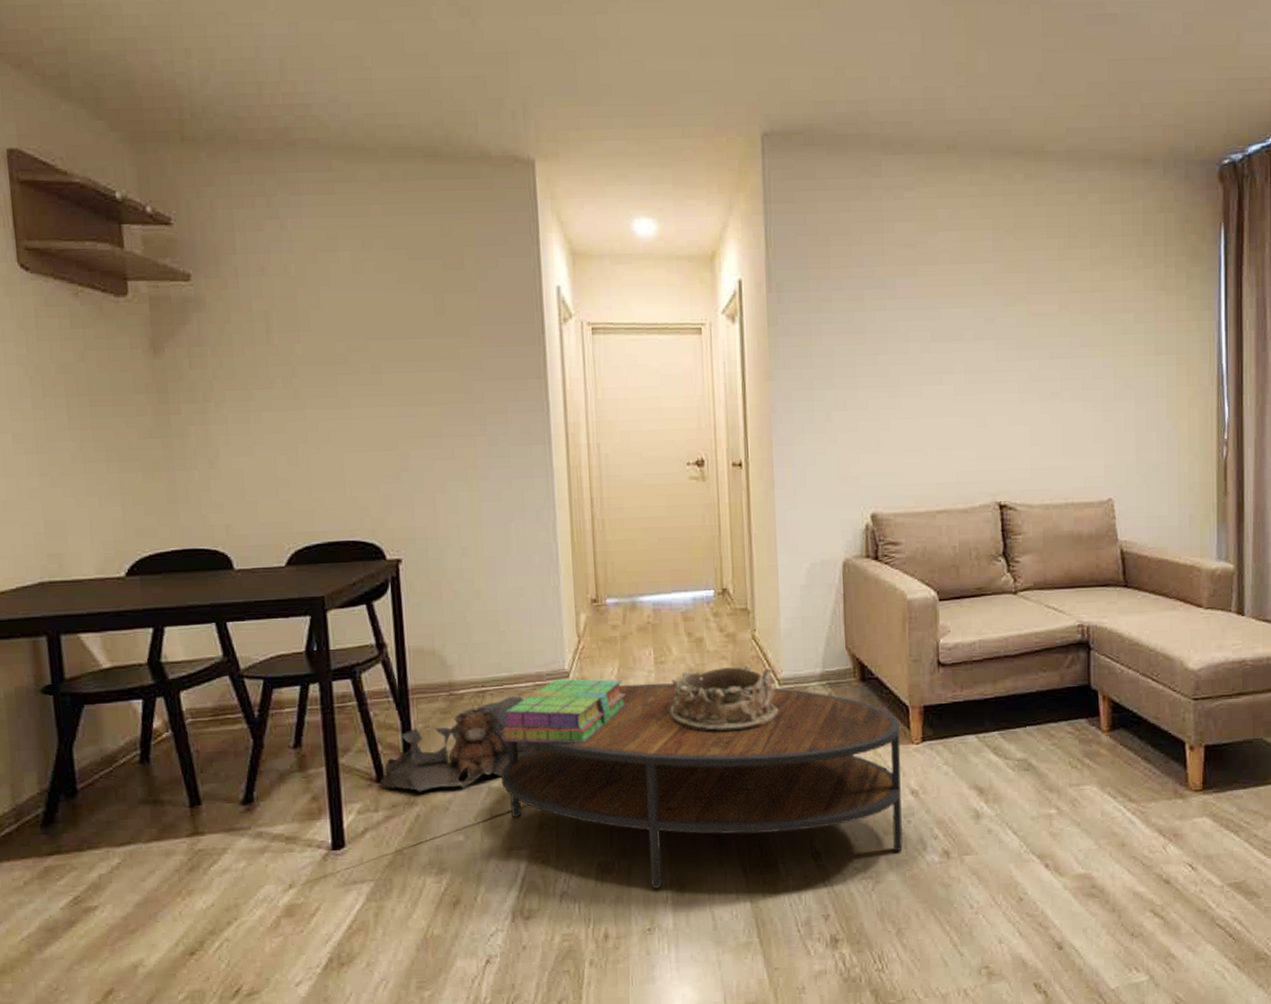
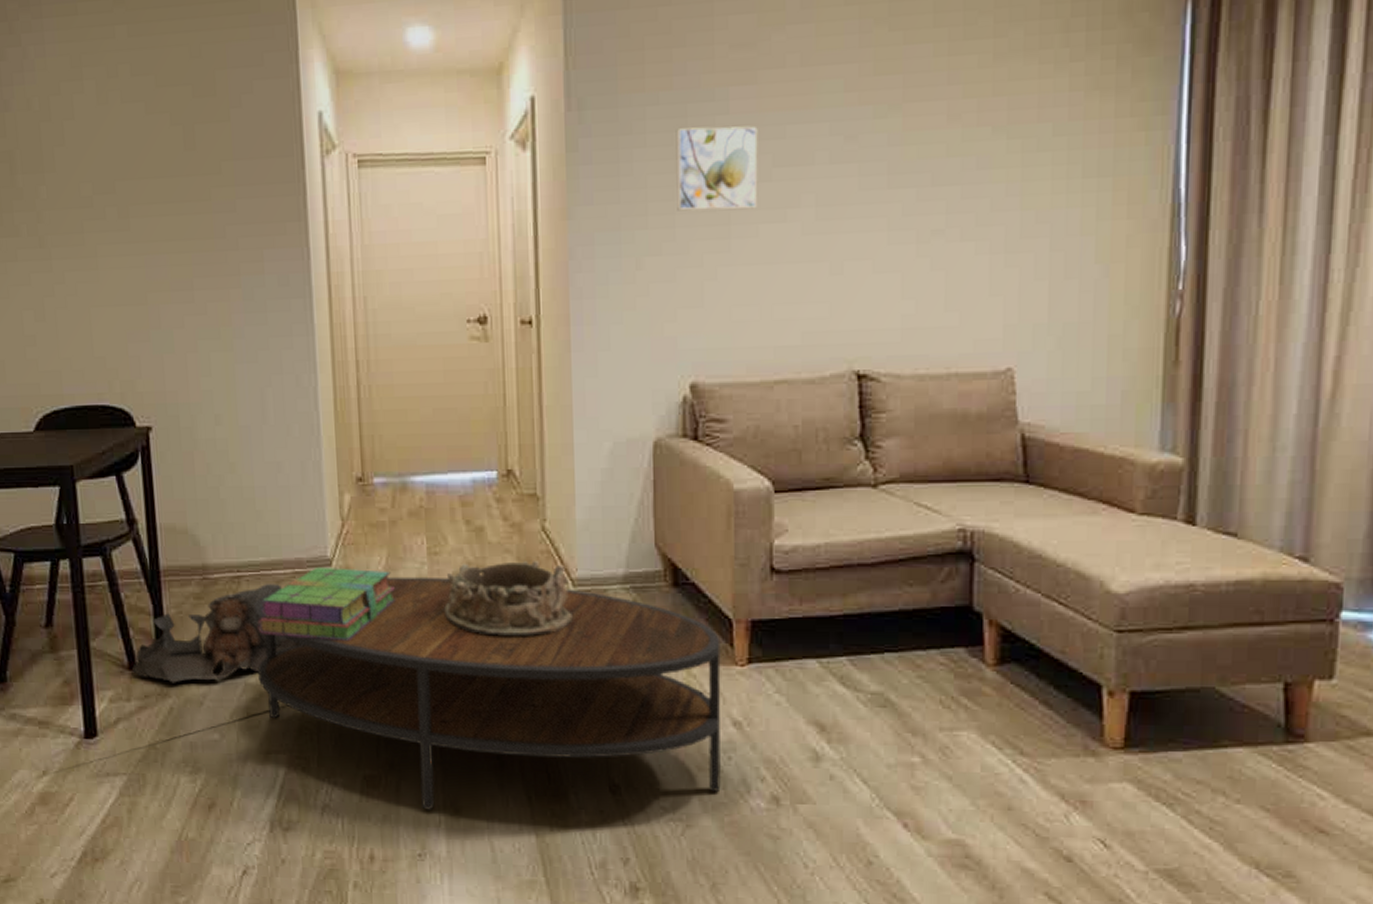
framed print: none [855,308,920,375] -> present [676,126,758,211]

